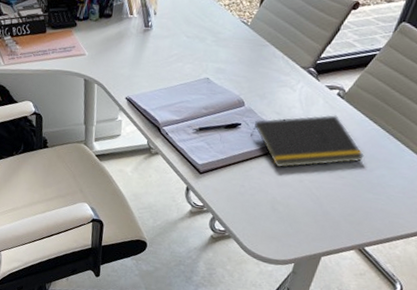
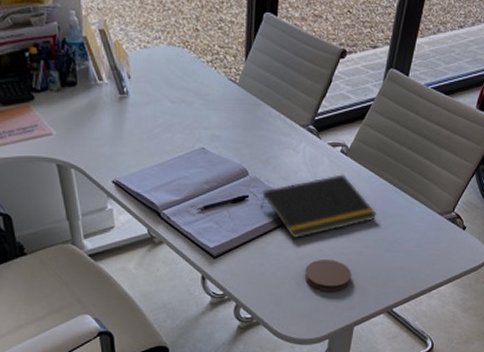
coaster: none [281,189,329,222] -> present [304,259,352,292]

